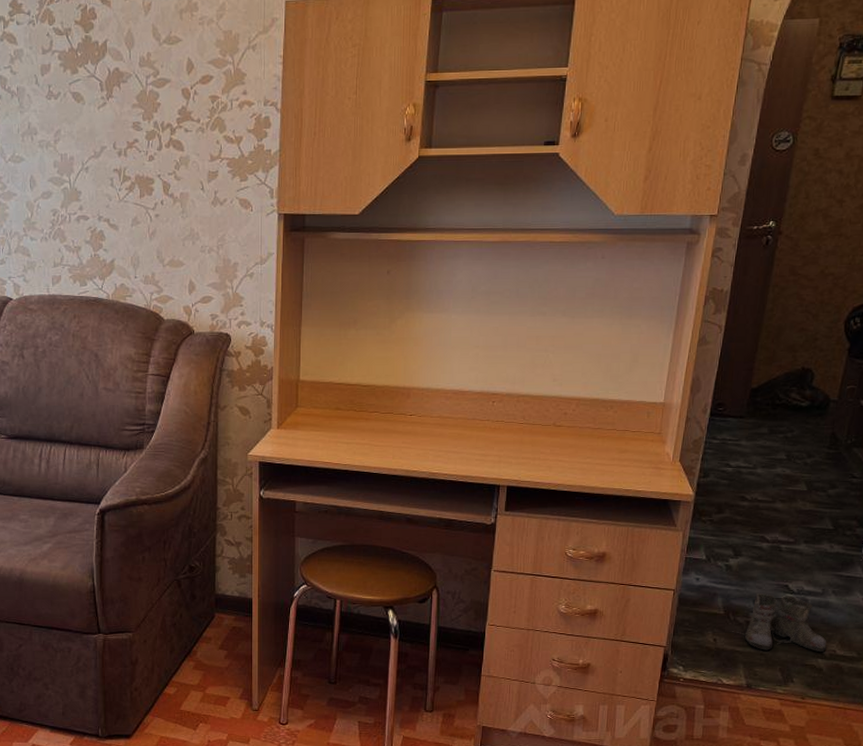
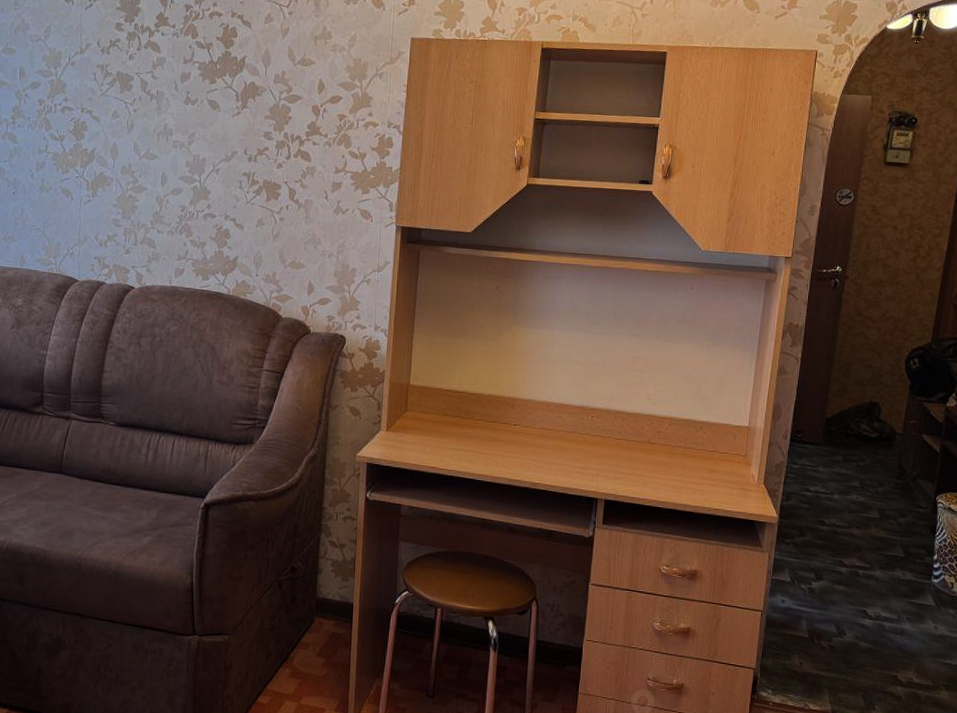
boots: present [732,594,827,653] -> none [816,618,904,680]

